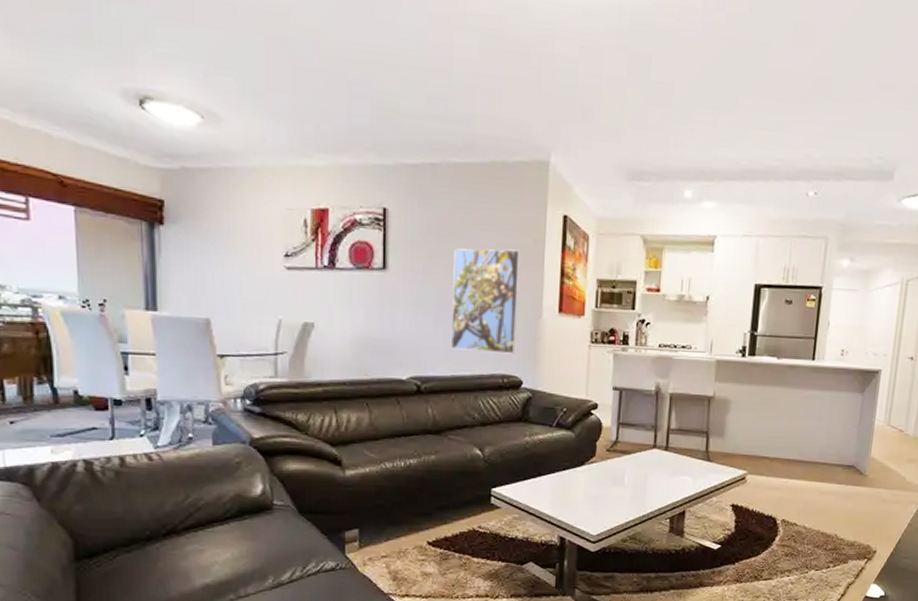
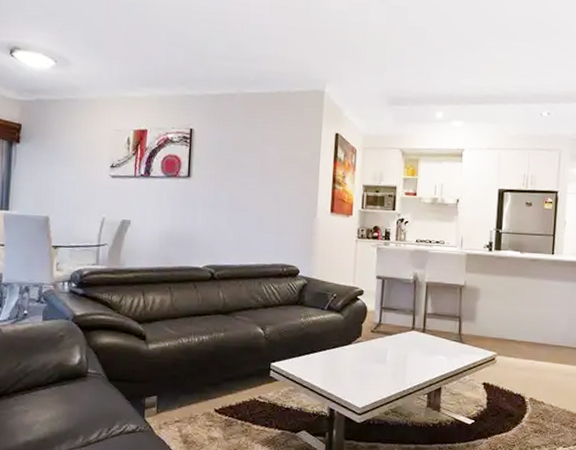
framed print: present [451,248,521,354] -> none [241,160,300,247]

